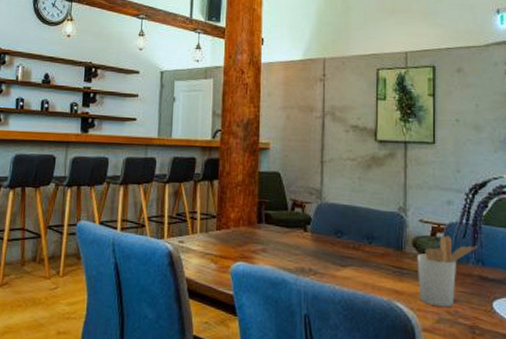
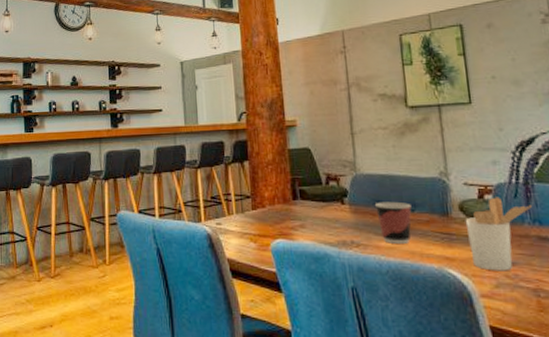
cup: none [335,232,369,275] -> present [374,201,412,243]

